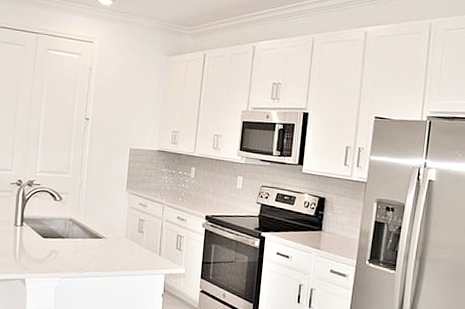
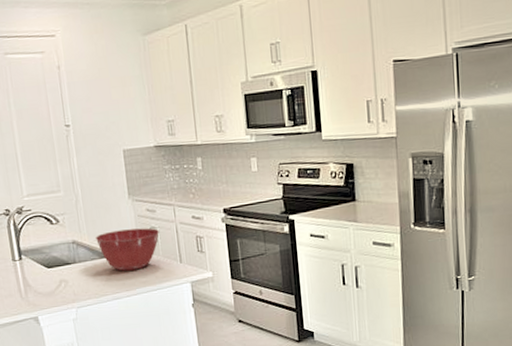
mixing bowl: none [90,216,146,255] -> present [96,228,159,271]

